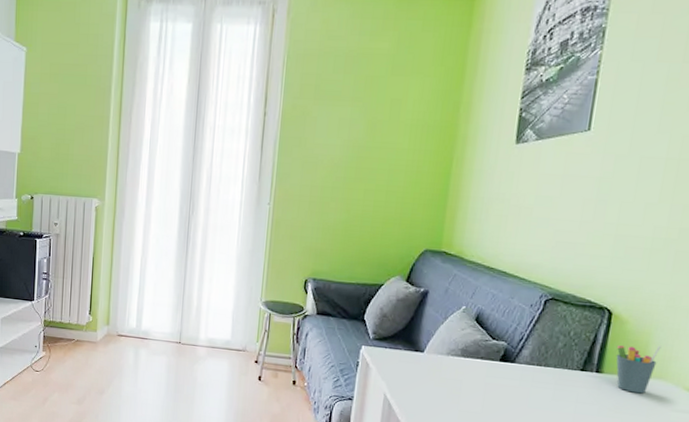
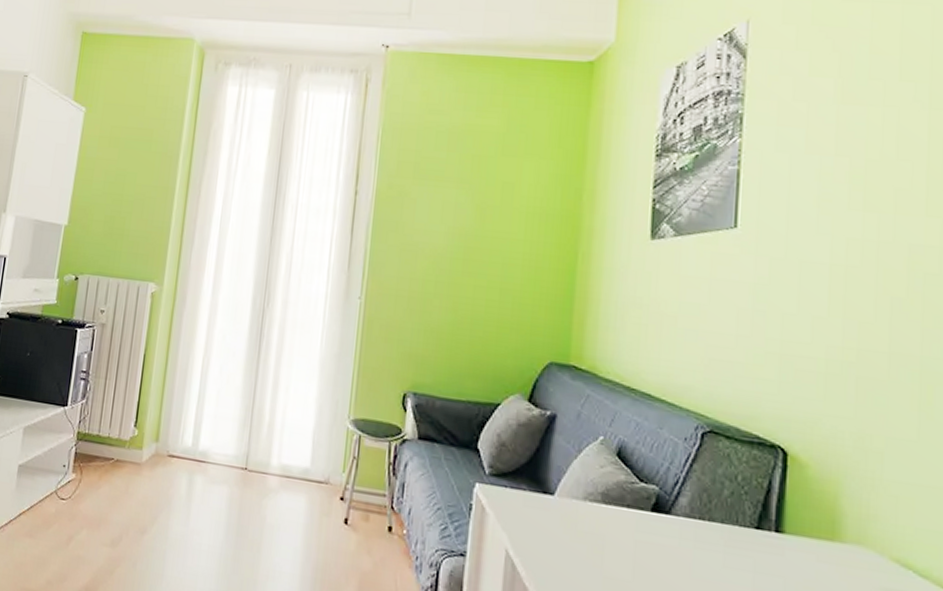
pen holder: present [616,345,661,394] -> none [797,496,854,564]

